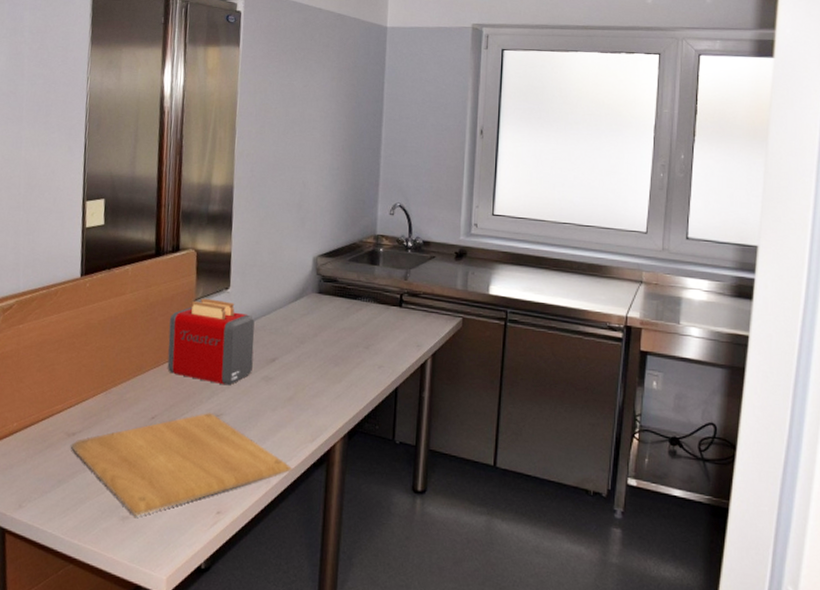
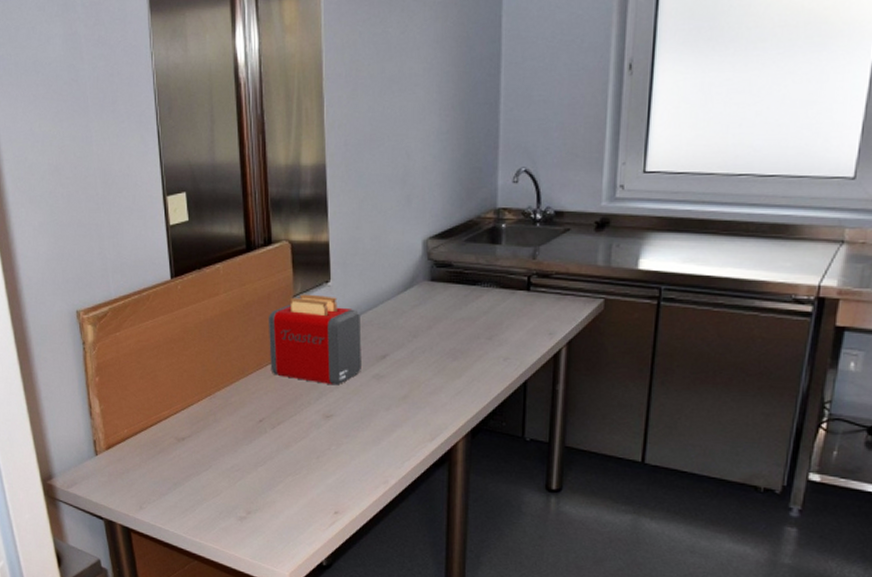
chopping board: present [70,412,293,516] -> none [181,413,412,516]

